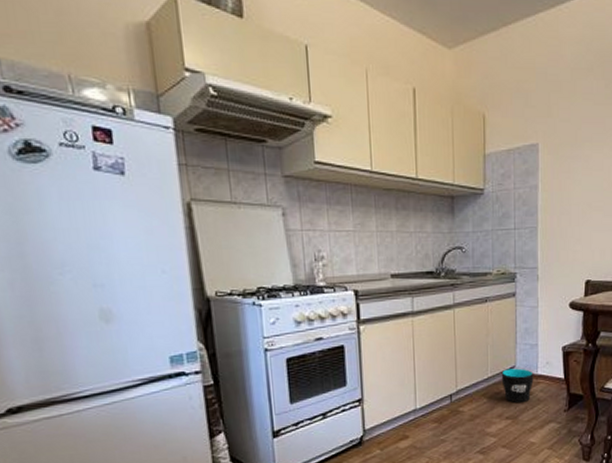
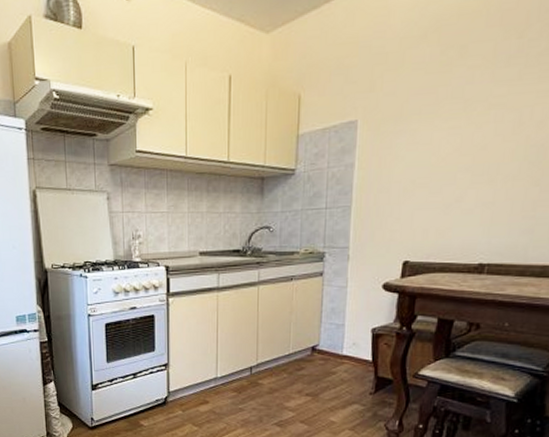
cup sleeve: present [501,368,534,403] -> none [303,347,338,382]

